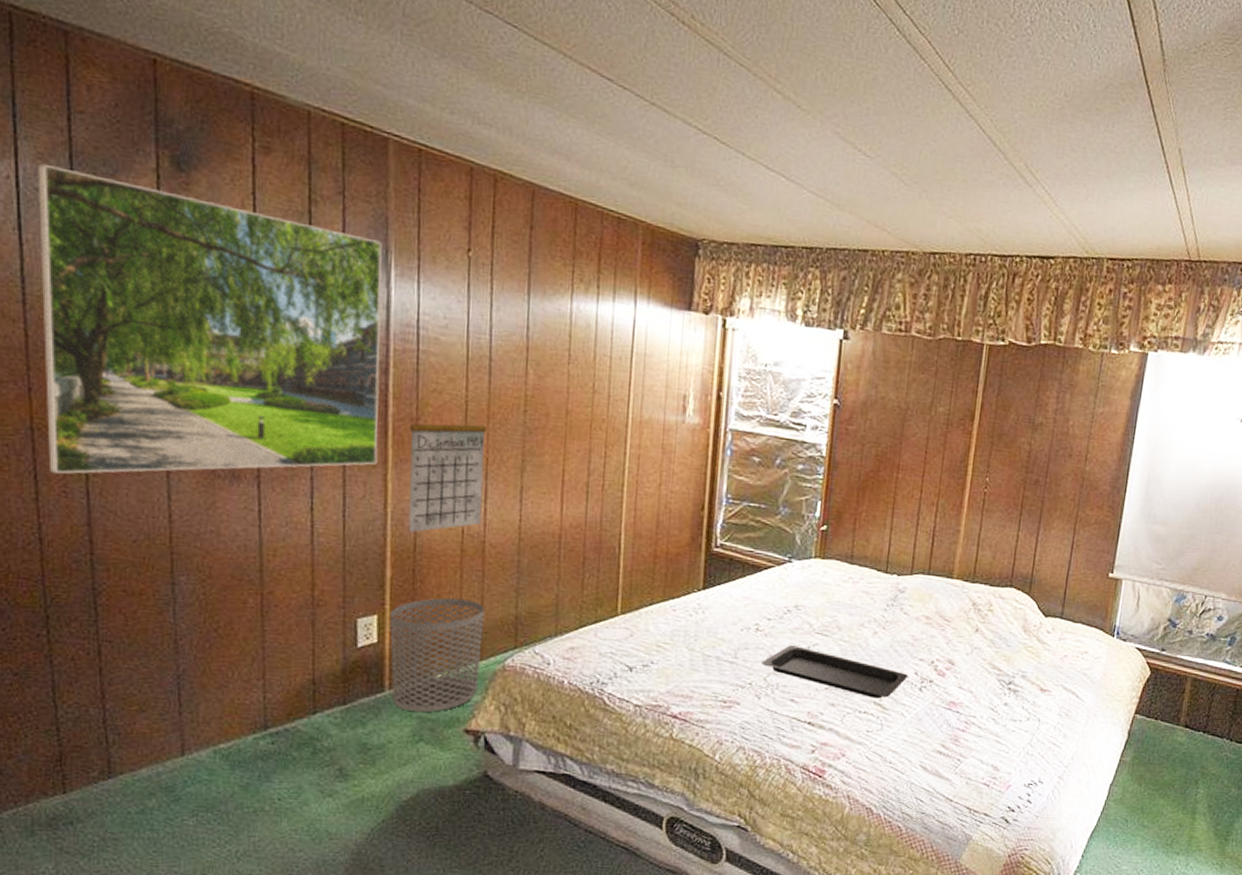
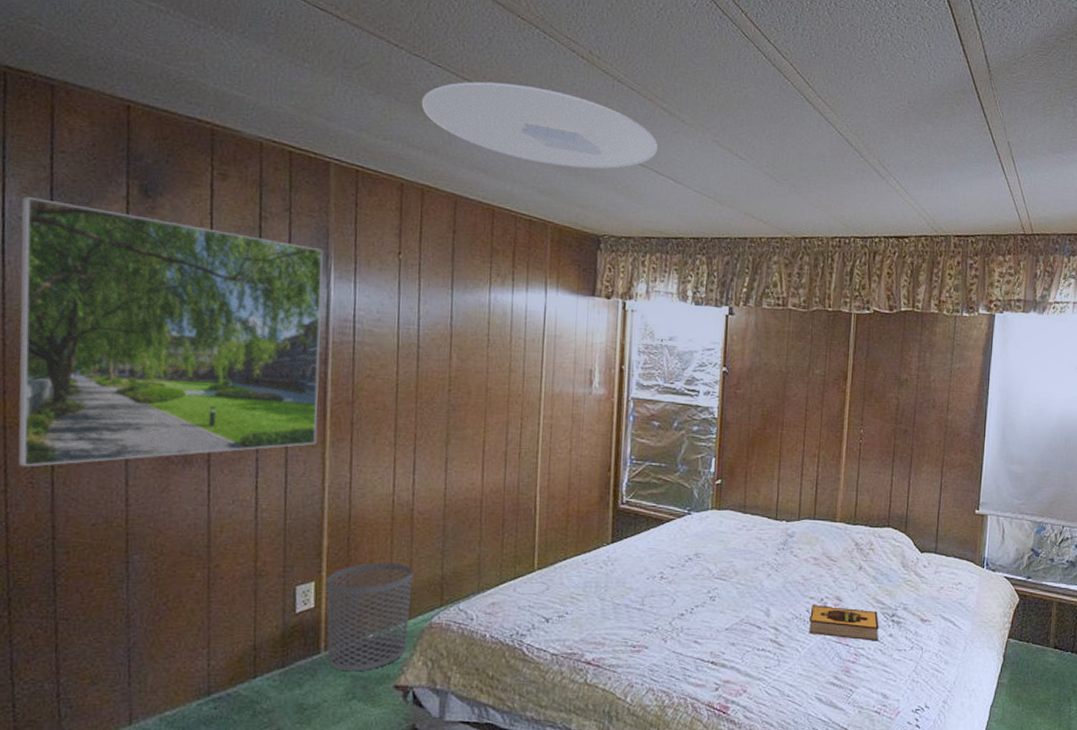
calendar: present [408,401,487,532] -> none [344,385,415,504]
ceiling light: none [493,47,770,161] -> present [421,81,659,169]
serving tray: present [762,645,909,699] -> none [667,591,801,636]
hardback book: none [916,666,994,710] -> present [809,604,879,641]

